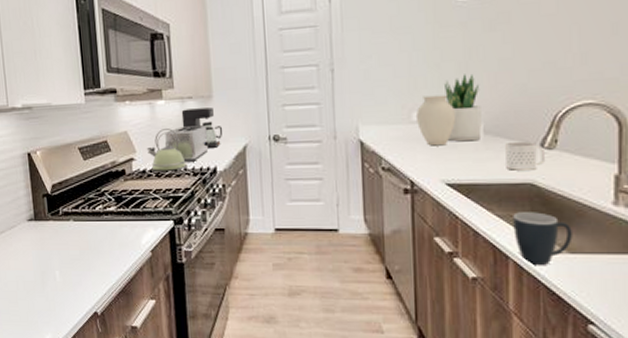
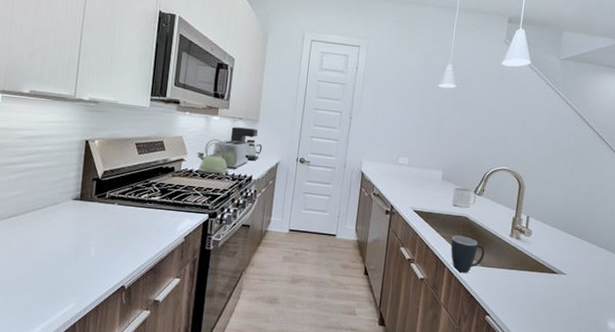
vase: present [417,94,457,146] -> none [401,147,427,184]
planter: present [445,74,482,142] -> none [419,137,443,184]

